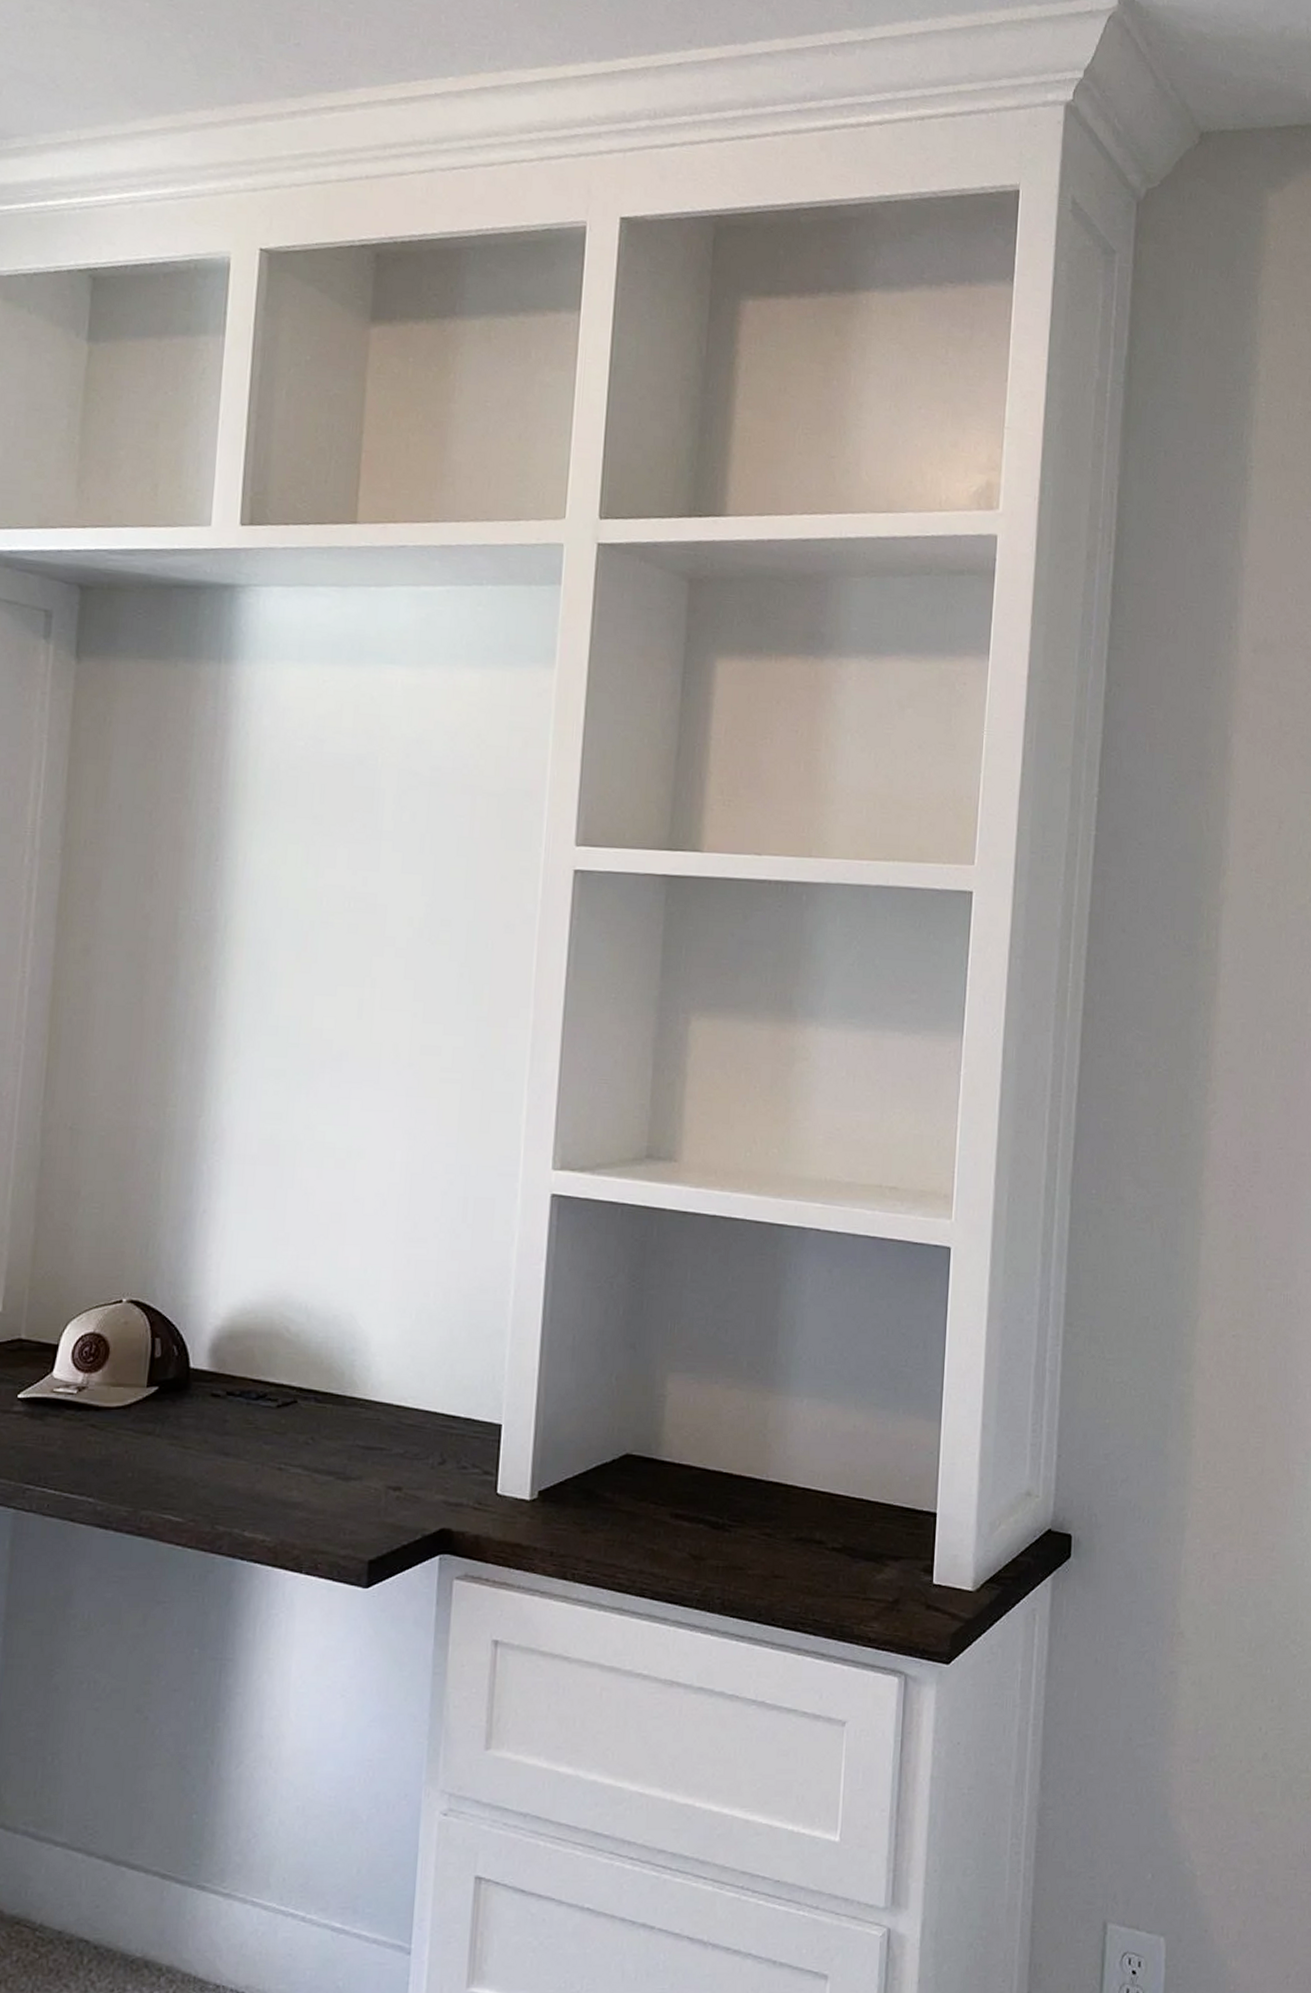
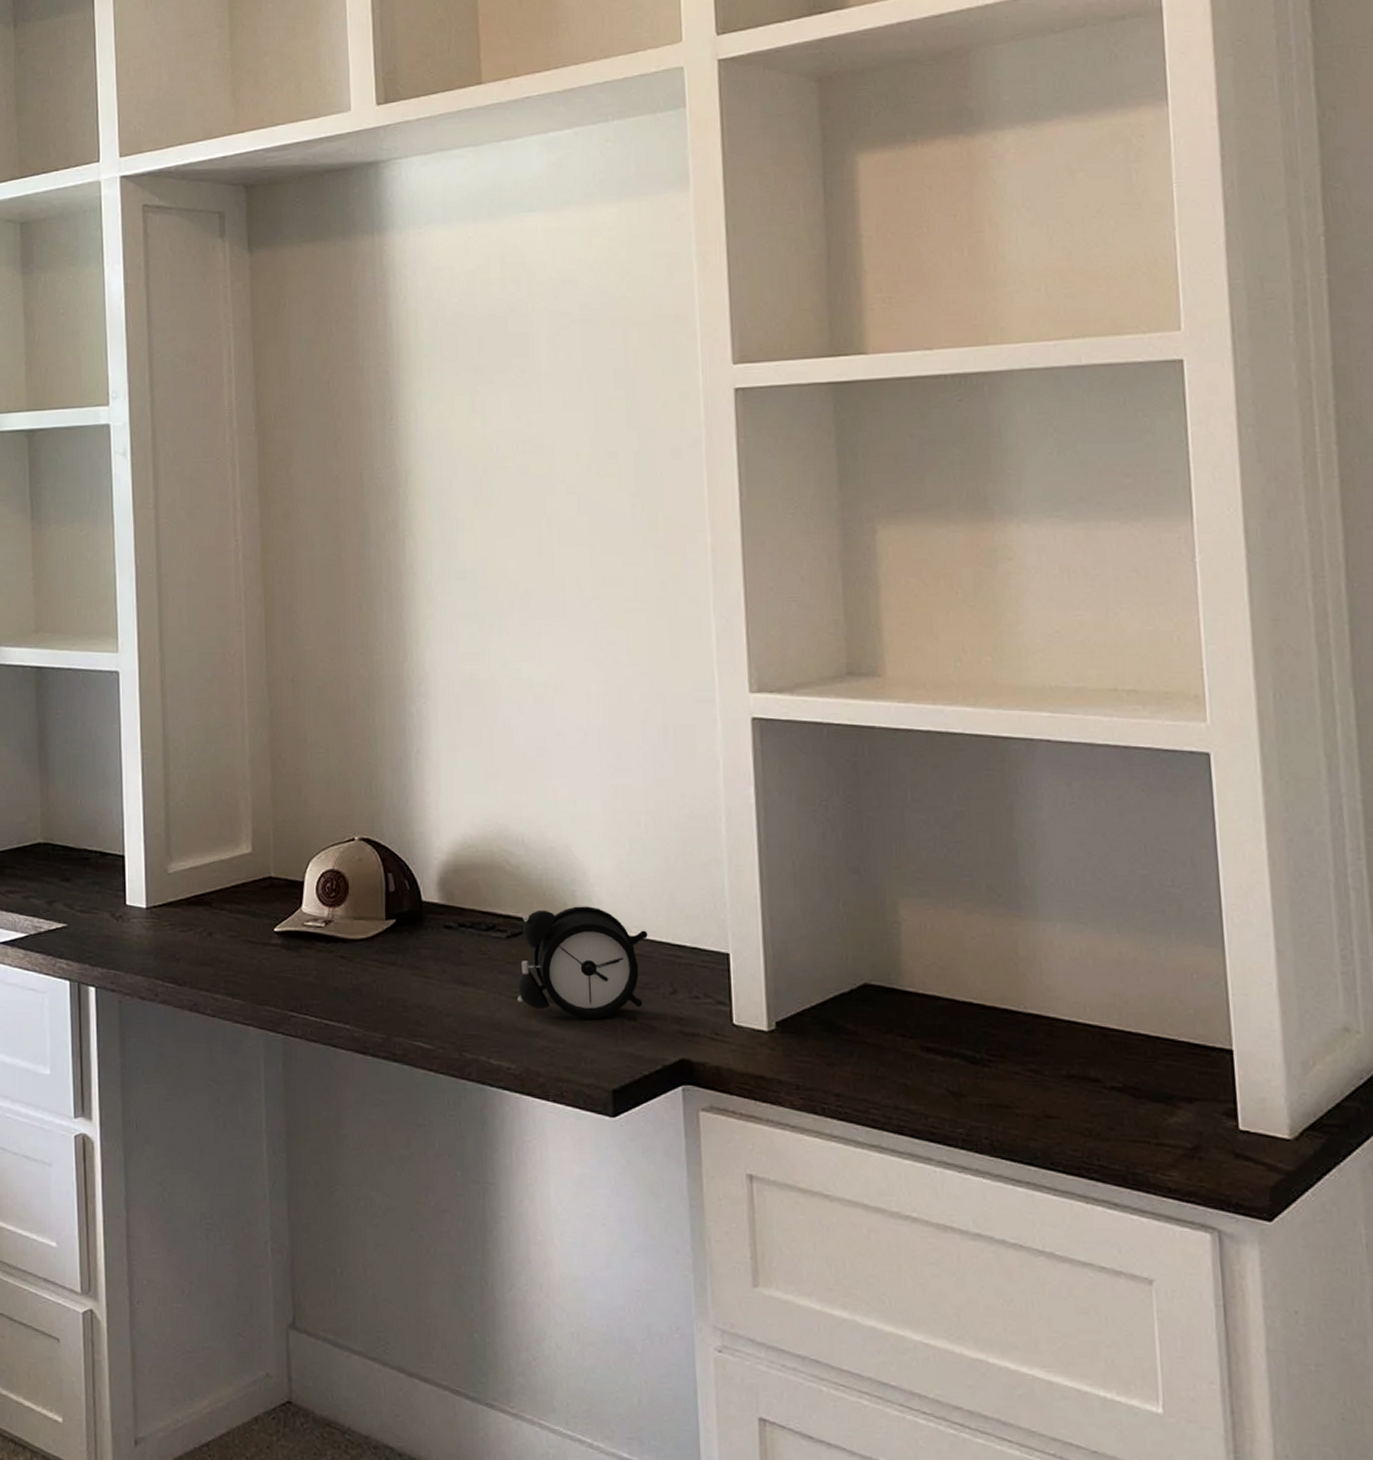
alarm clock: none [281,1376,424,1490] -> present [517,906,648,1019]

